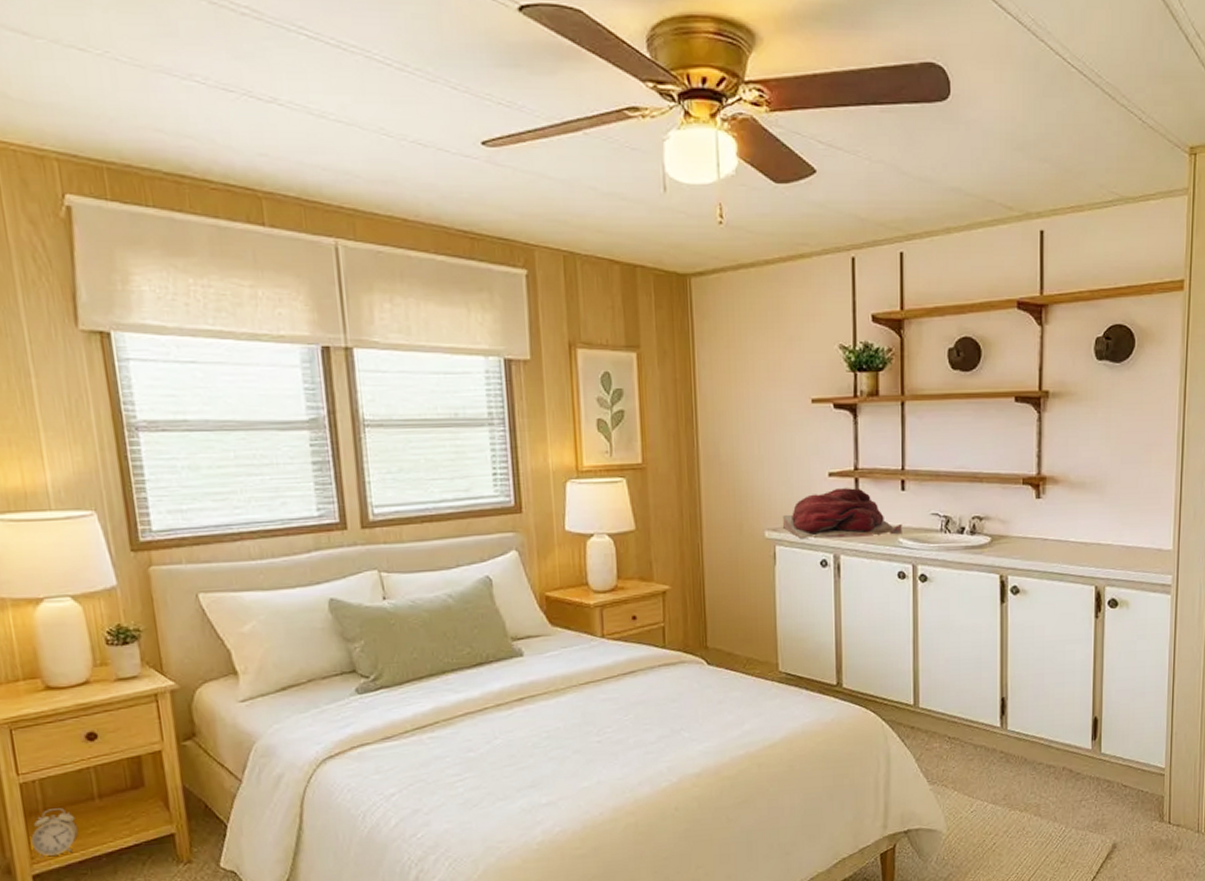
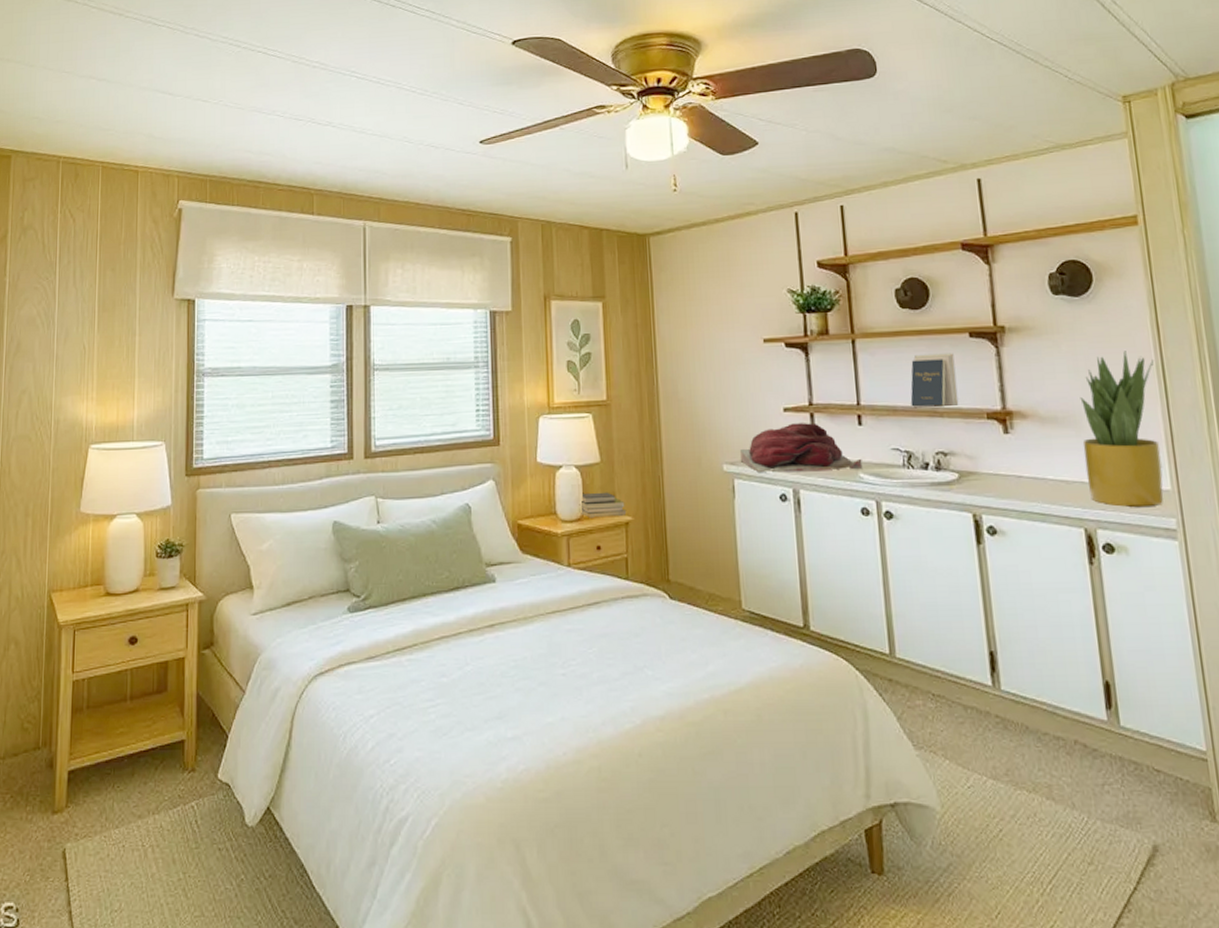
alarm clock: present [30,808,79,858] -> none [72,707,111,754]
books: none [612,561,664,588] -> present [579,492,627,518]
books: none [953,417,998,473] -> present [910,353,959,408]
planter: none [1103,418,1177,566] -> present [1080,351,1164,507]

